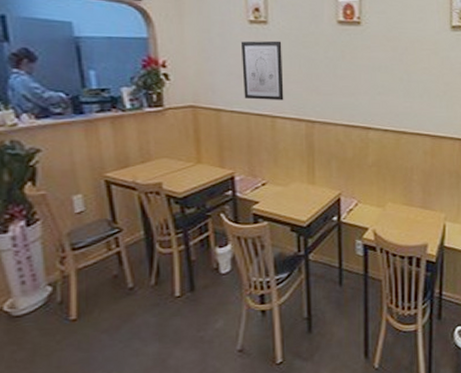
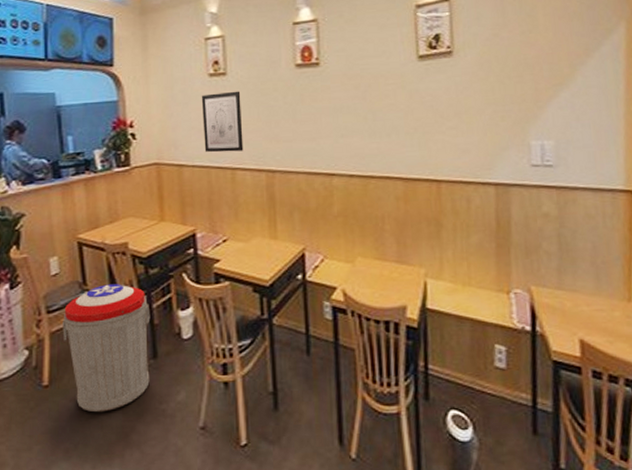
trash can: none [90,222,187,342] -> present [62,284,151,413]

